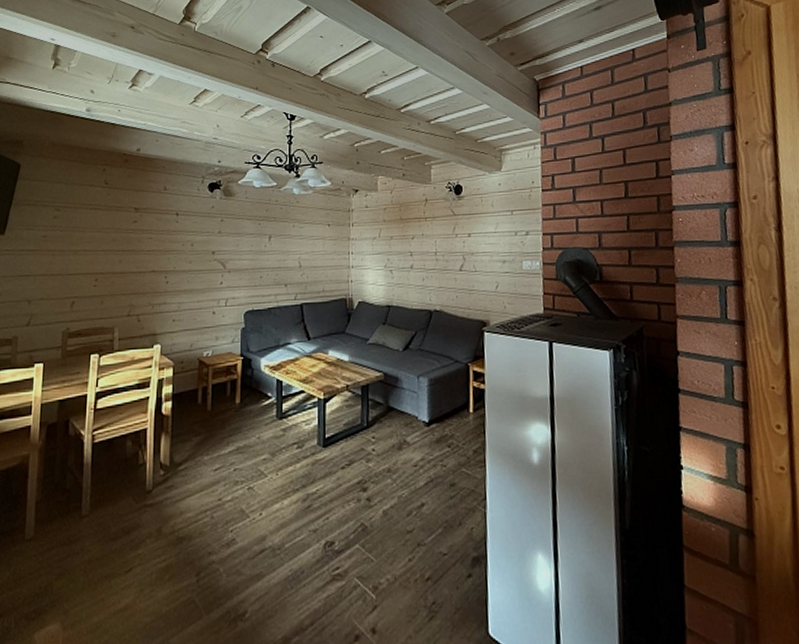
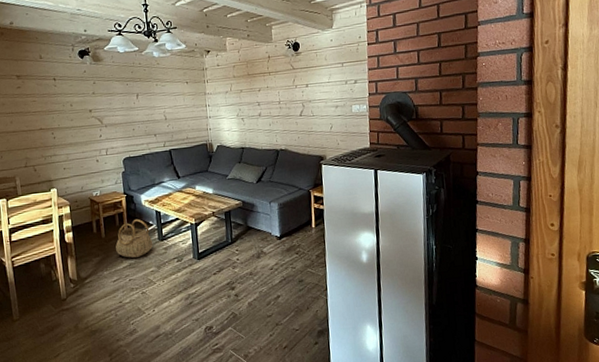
basket: none [223,388,269,441] -> present [115,218,153,258]

